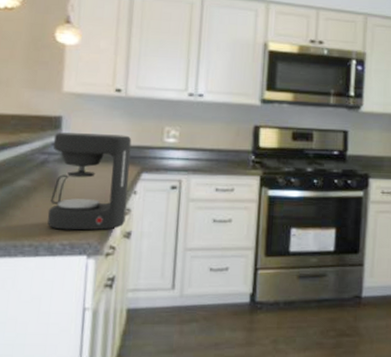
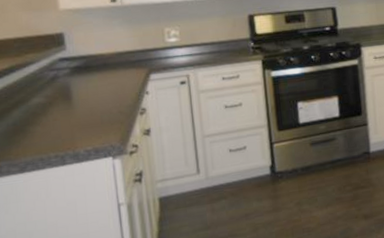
coffee maker: present [47,132,132,231] -> none [59,41,143,138]

